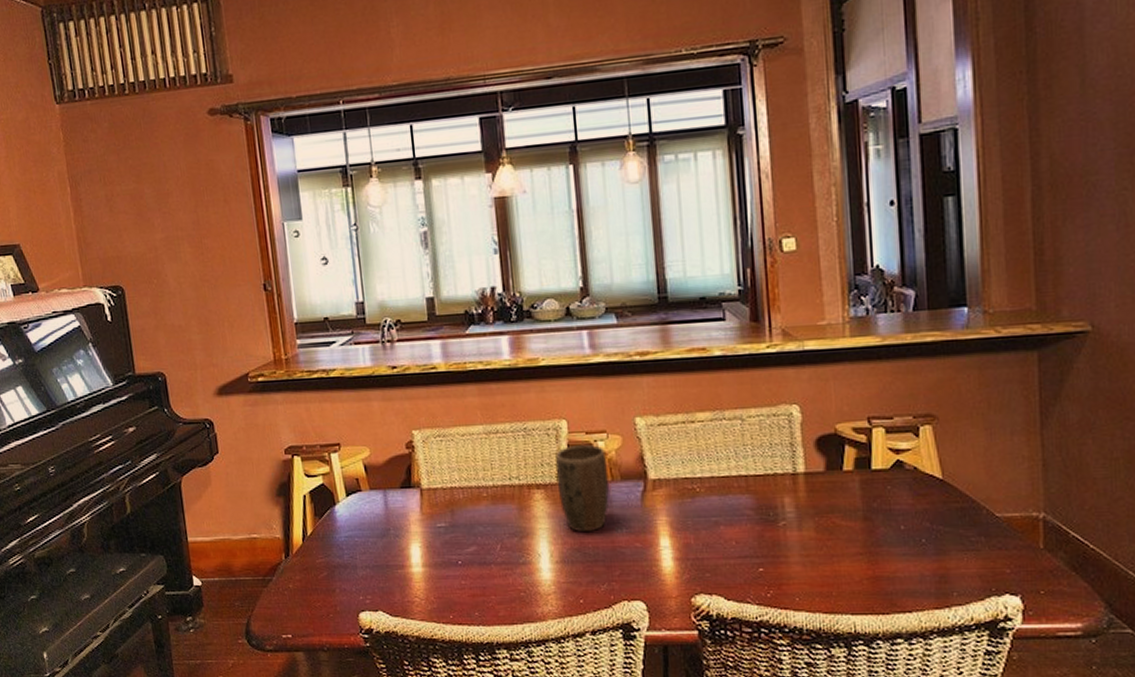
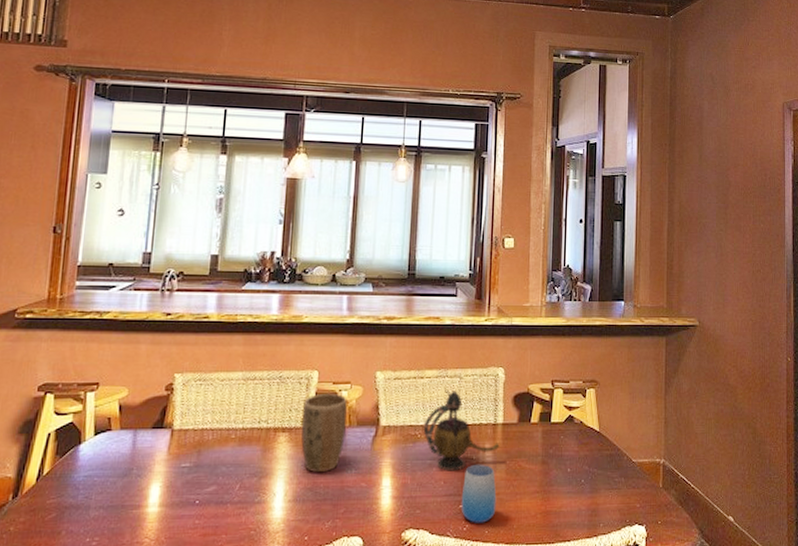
teapot: none [701,434,804,530] -> present [423,389,500,471]
cup: none [760,521,807,589] -> present [461,464,497,523]

